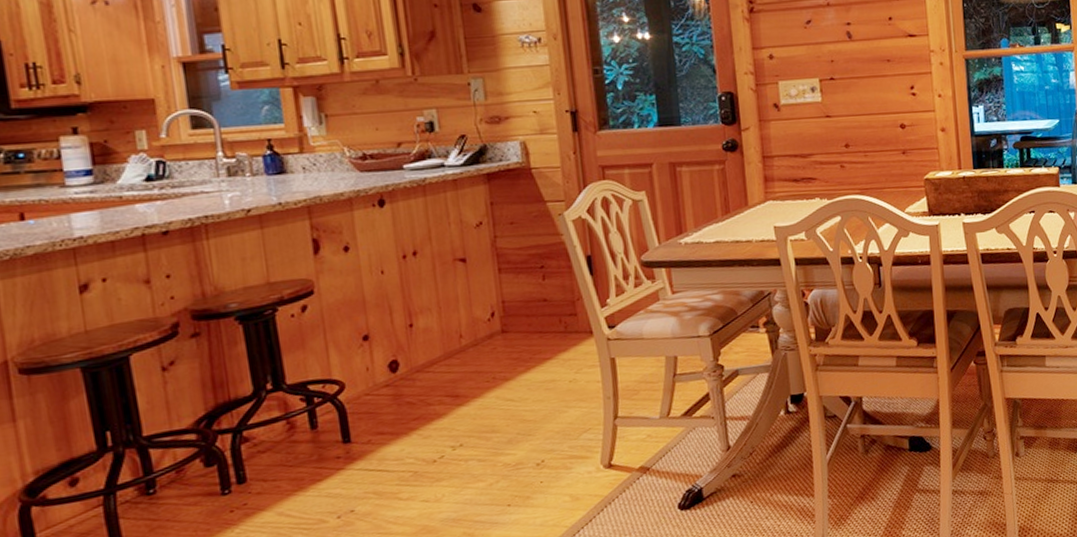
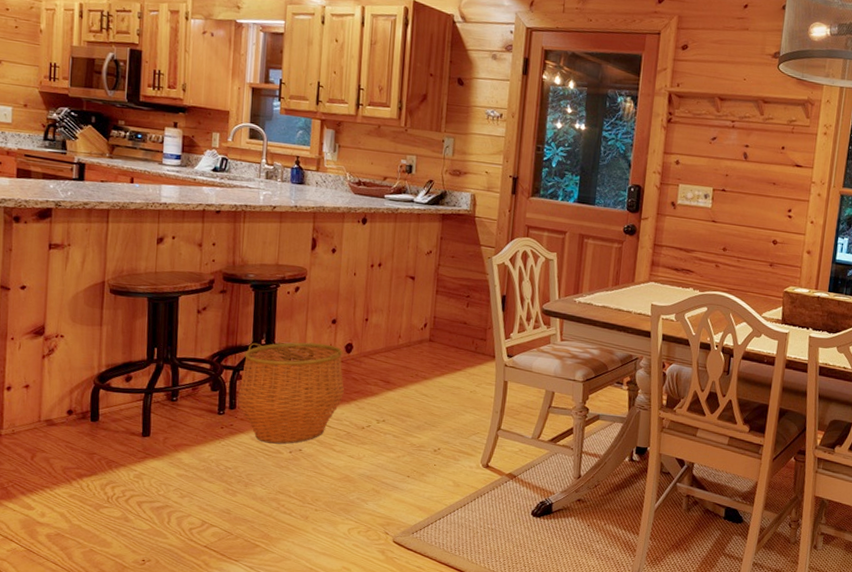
basket: none [245,368,399,515] -> present [238,342,344,444]

